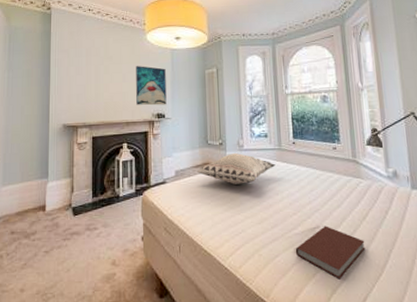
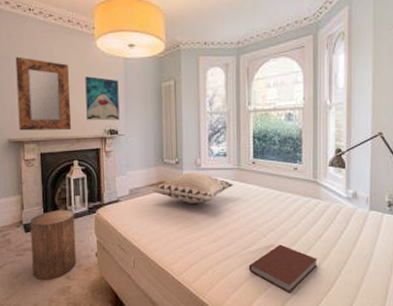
home mirror: none [74,50,122,116] -> present [15,56,71,131]
stool: none [79,192,123,267] -> present [30,209,77,280]

